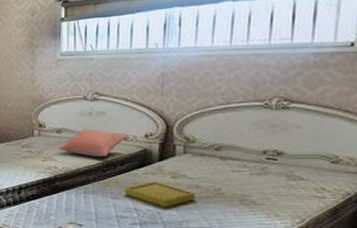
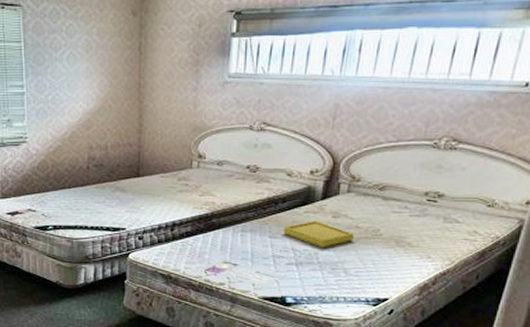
pillow: present [58,128,129,158] -> none [218,162,294,194]

